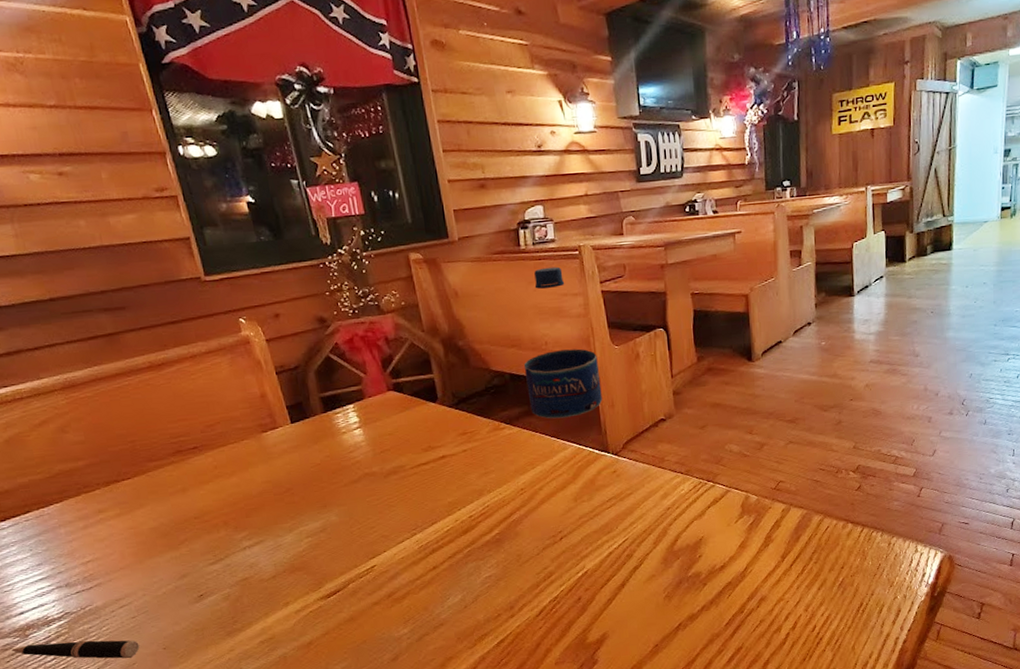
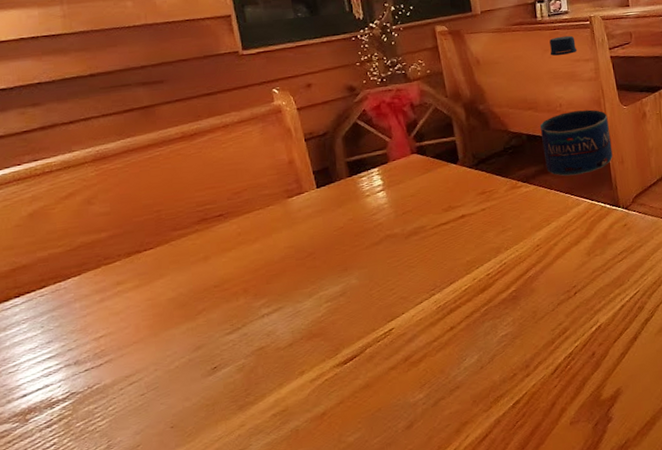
pen: present [11,640,140,659] -> none [9,419,146,443]

